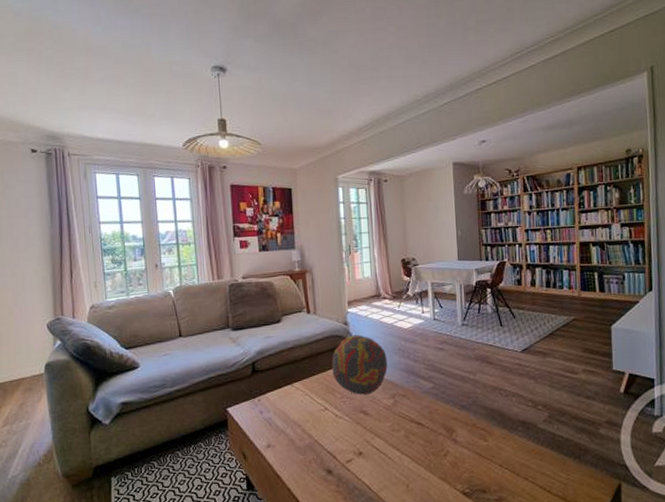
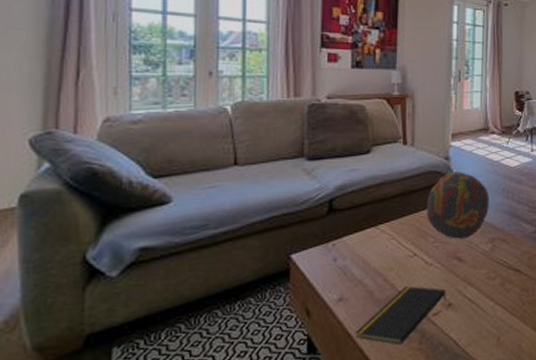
notepad: none [282,435,357,487] -> present [354,285,447,345]

